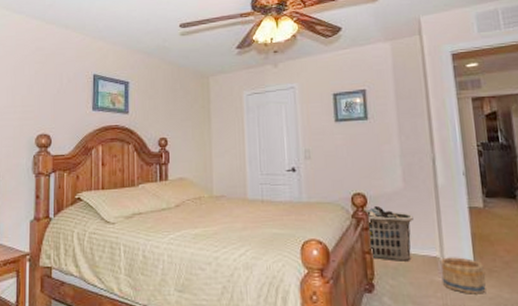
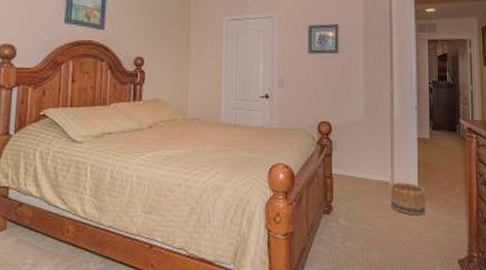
clothes hamper: present [365,205,414,261] -> none [329,133,371,185]

